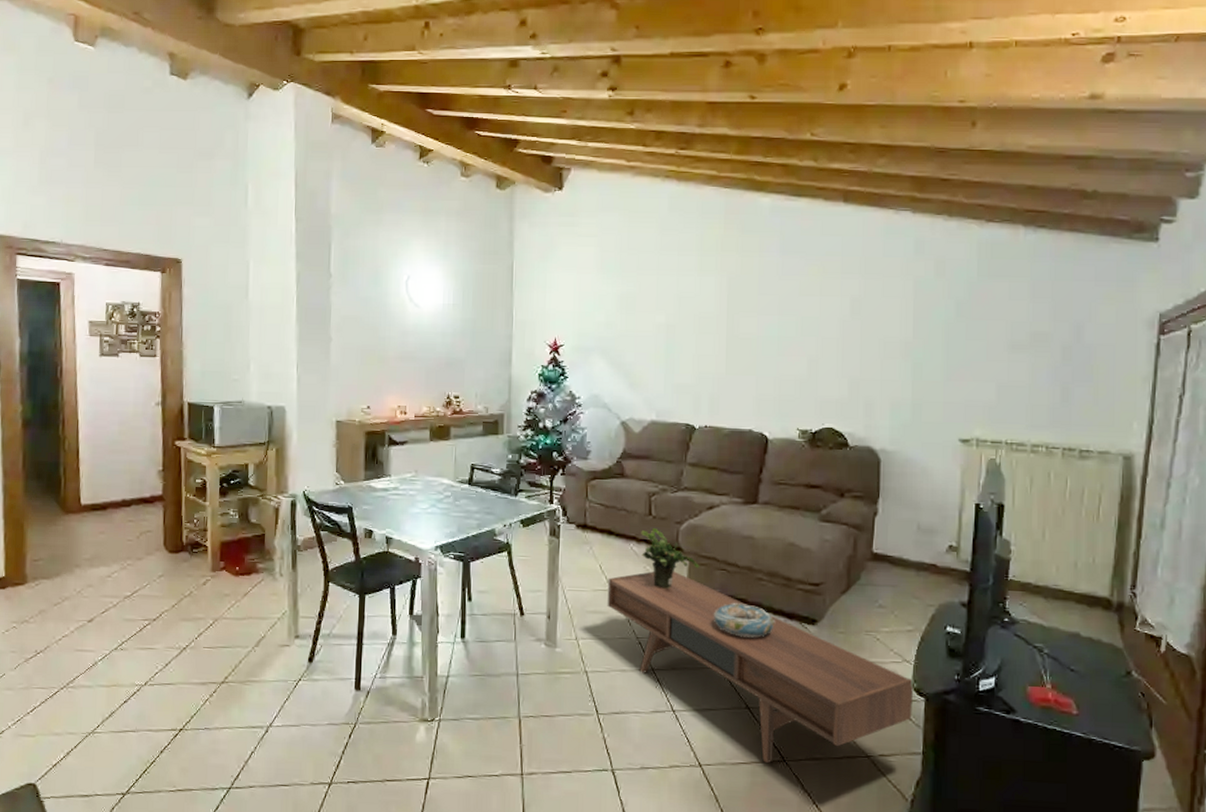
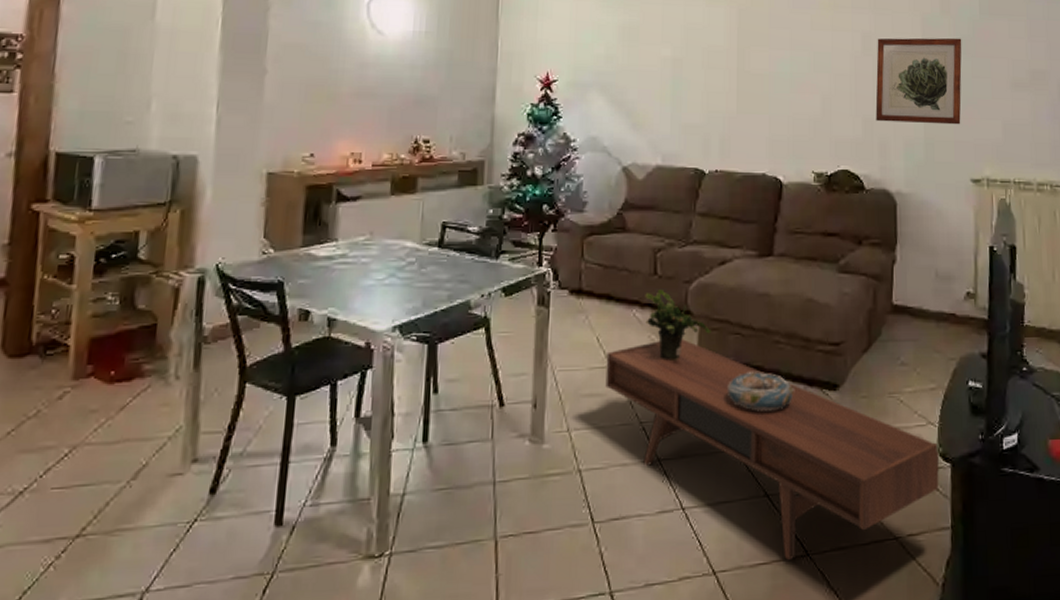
wall art: none [862,300,957,386] -> present [875,37,962,125]

